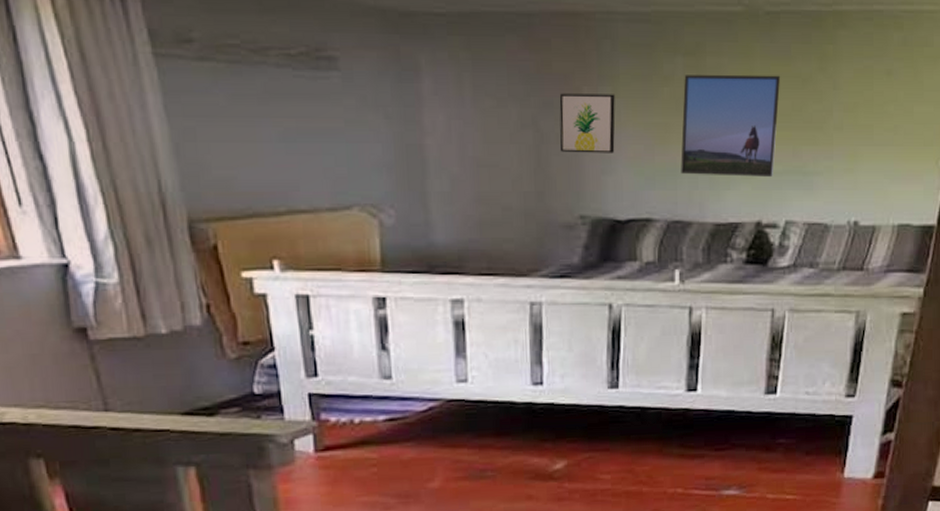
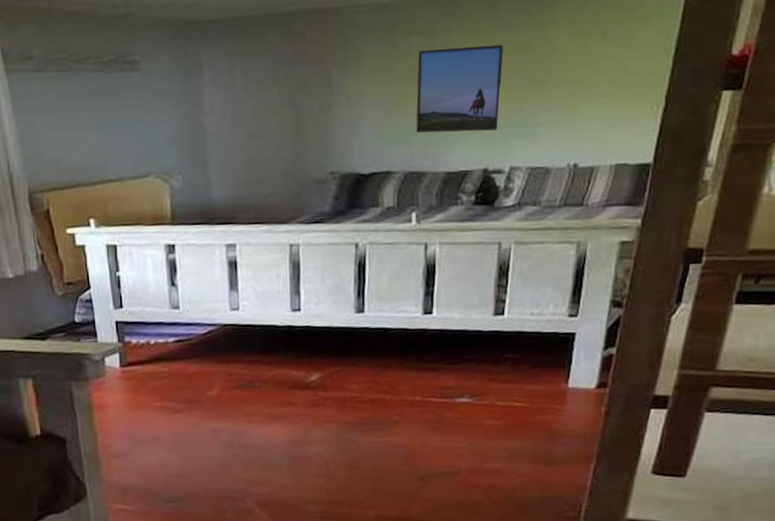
wall art: present [559,93,615,153] -> none [313,71,360,122]

